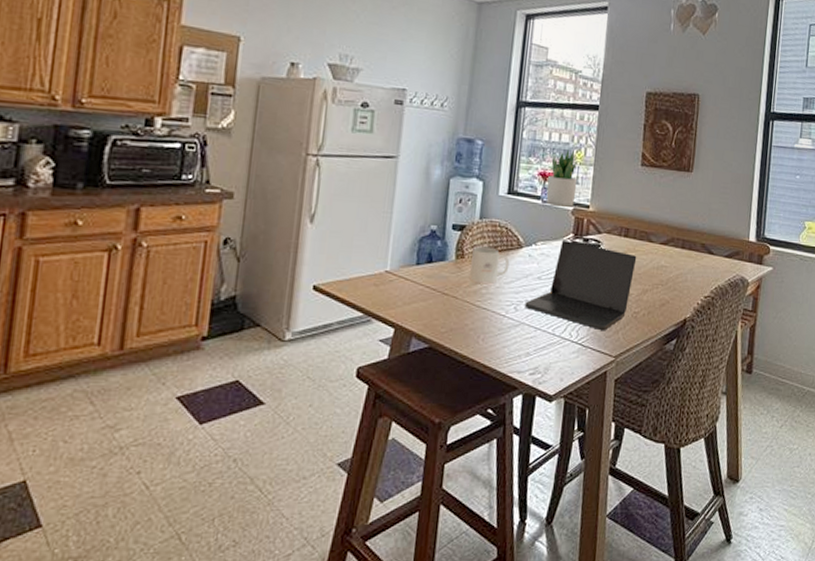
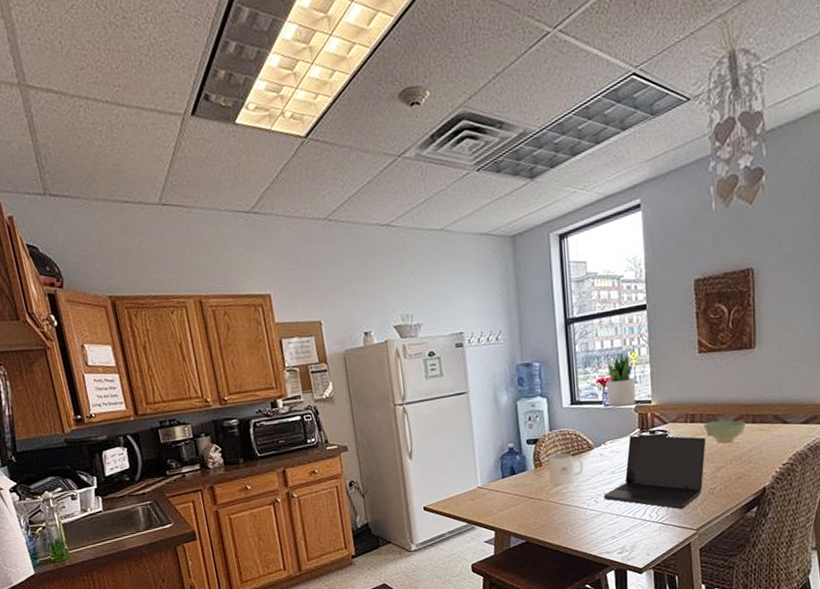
bowl: none [636,239,677,265] -> present [703,420,747,444]

